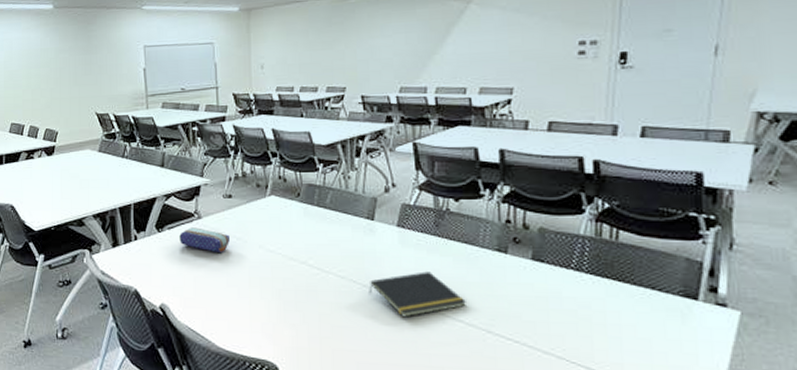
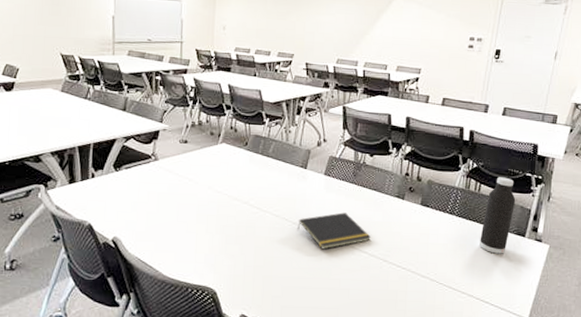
pencil case: present [179,227,230,254] -> none [136,168,182,193]
water bottle: none [626,219,677,324] -> present [480,177,516,254]

